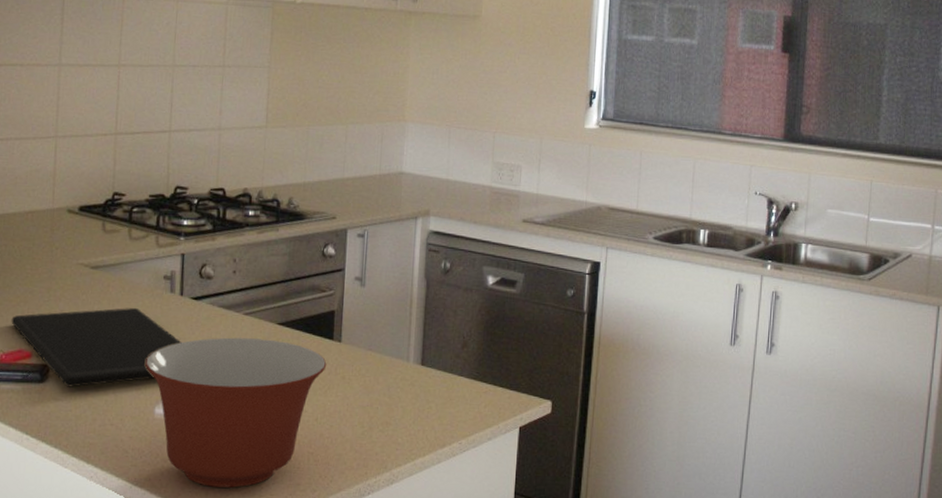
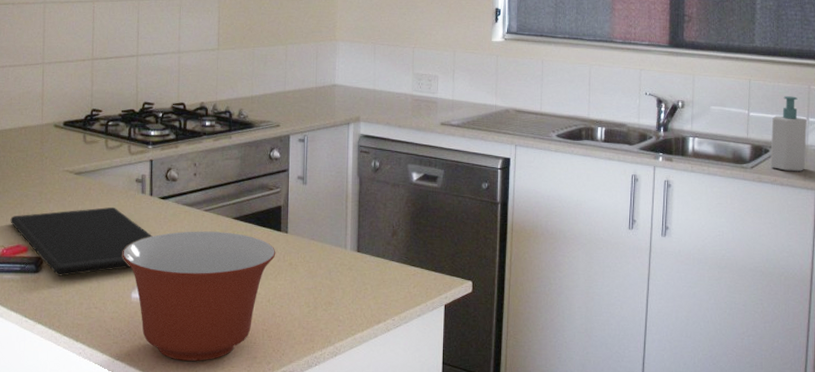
soap bottle: none [890,200,932,285] -> present [770,96,807,171]

